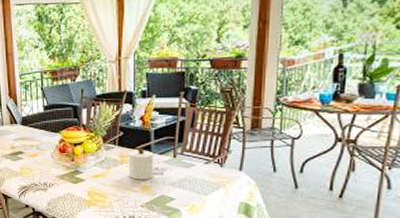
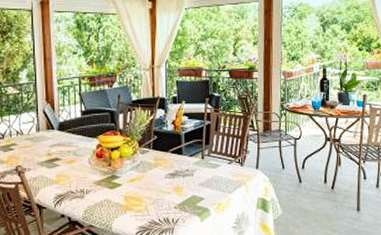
candle: present [128,147,154,180] -> none [162,150,185,182]

